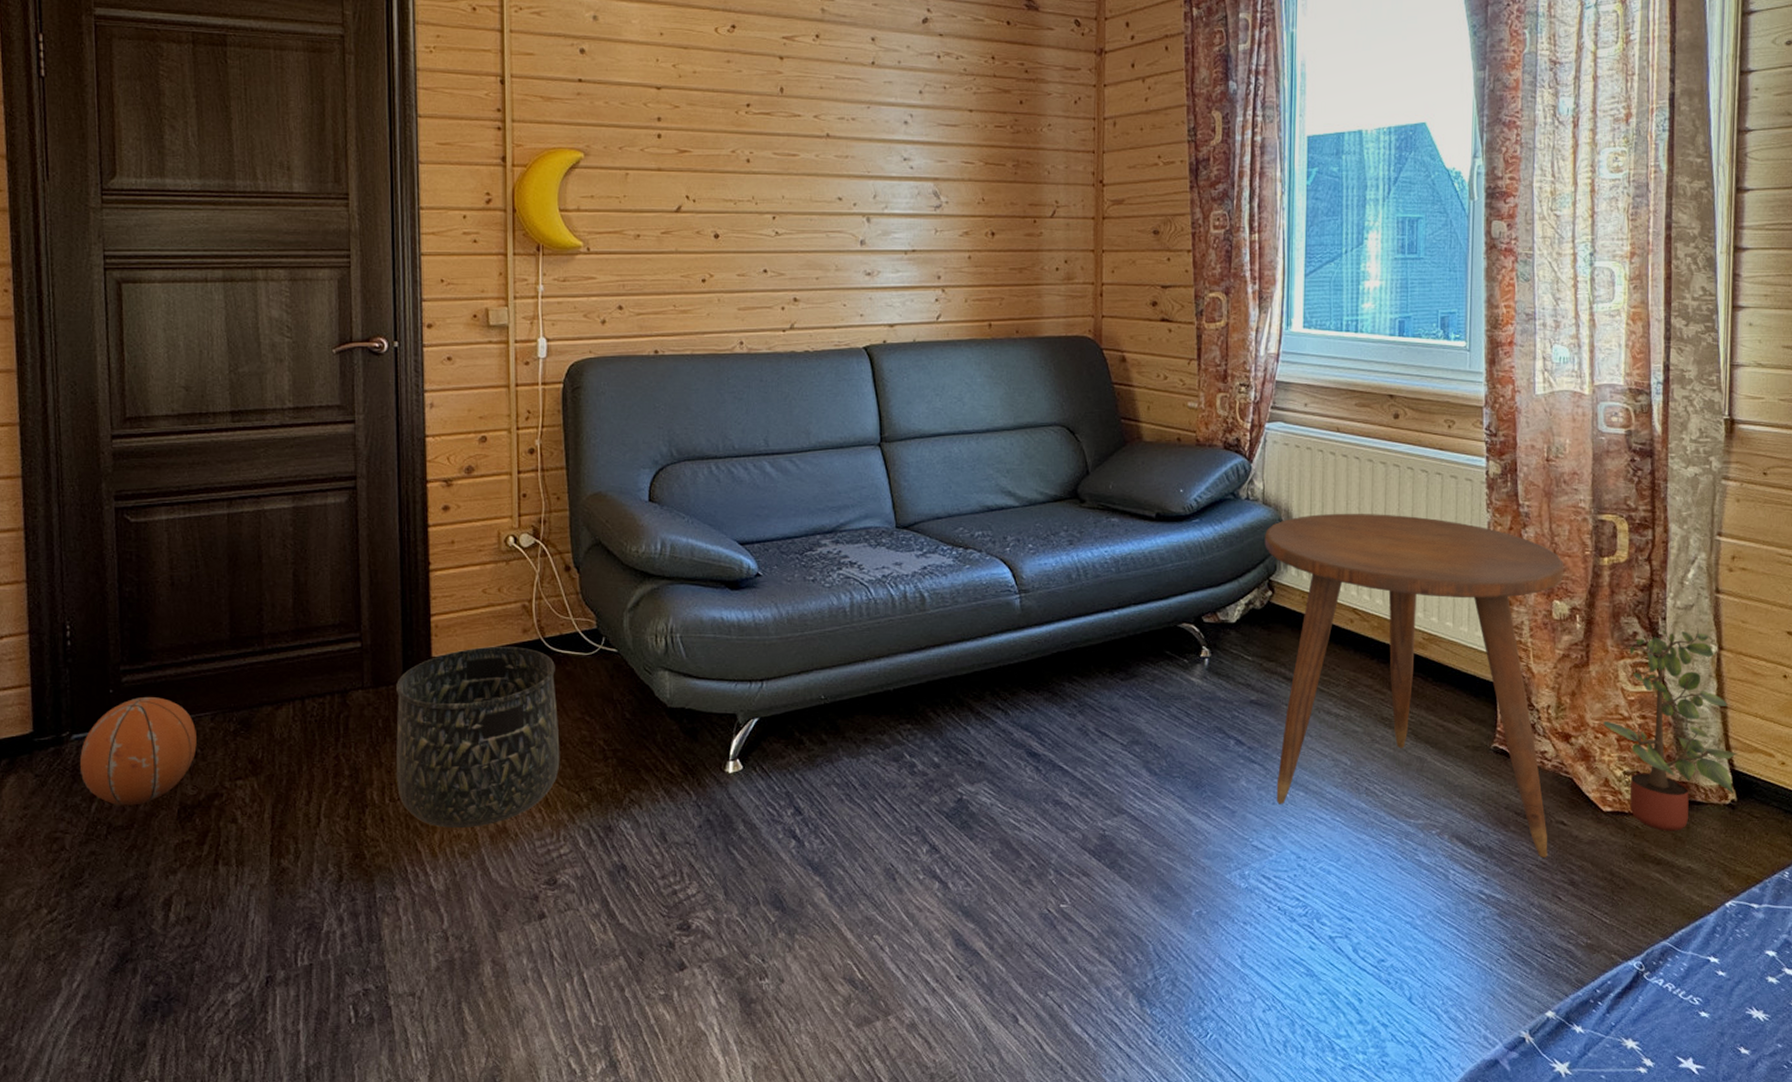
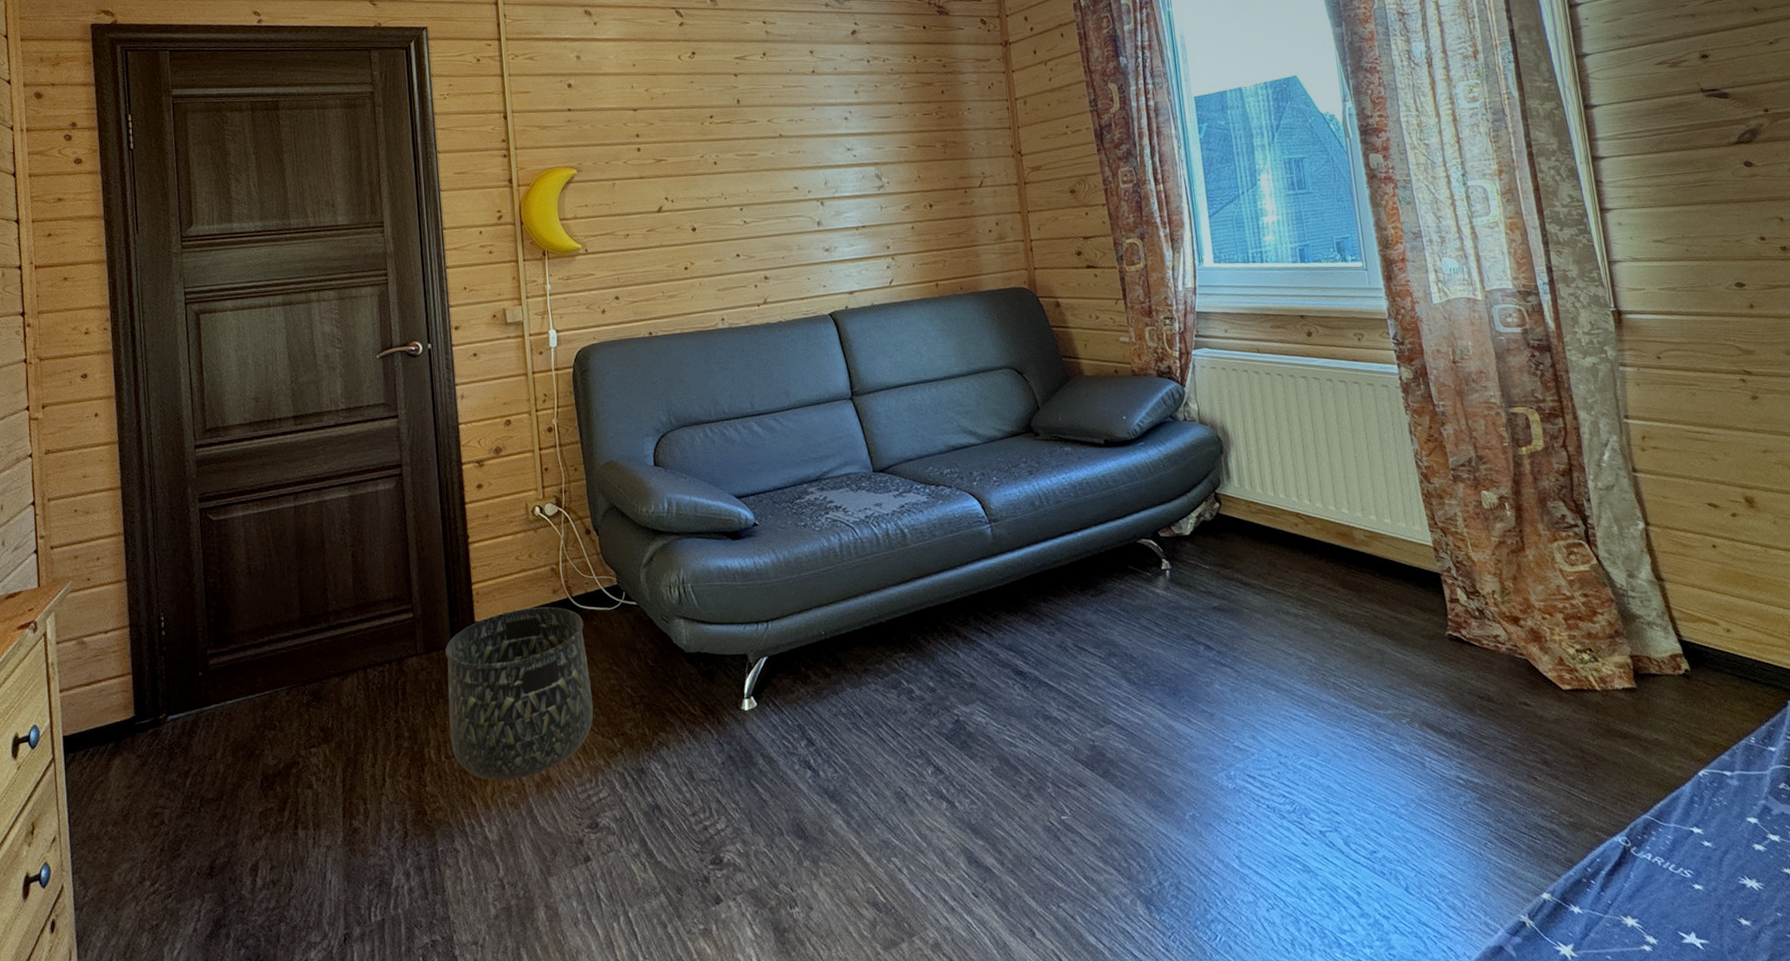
basketball: present [79,696,197,806] -> none [175,676,275,779]
side table: present [1264,513,1564,859] -> none [1205,423,1517,740]
potted plant: present [1603,628,1739,831] -> none [1548,506,1687,705]

